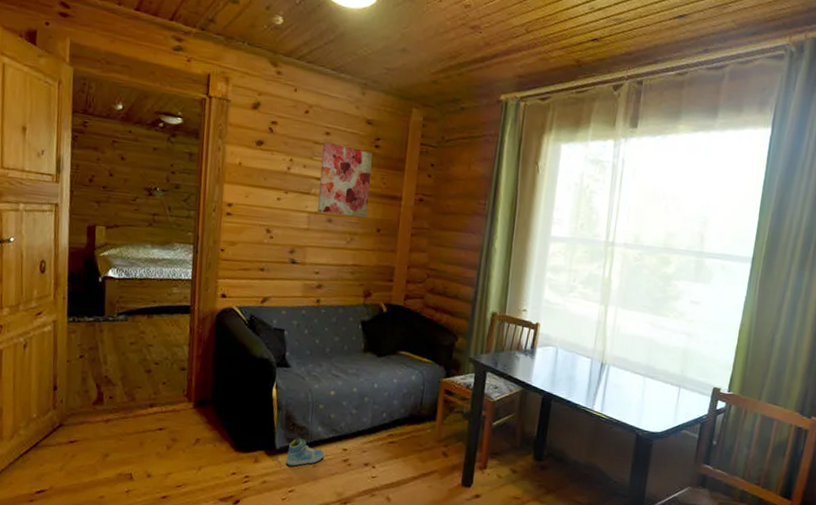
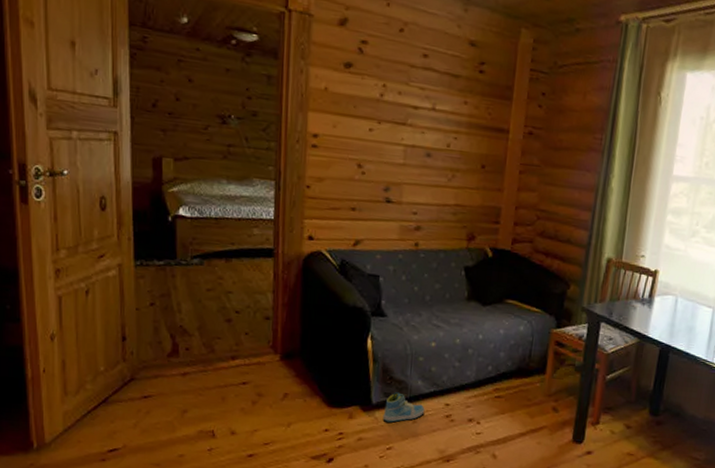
wall art: present [318,142,373,218] -> none [415,65,476,153]

